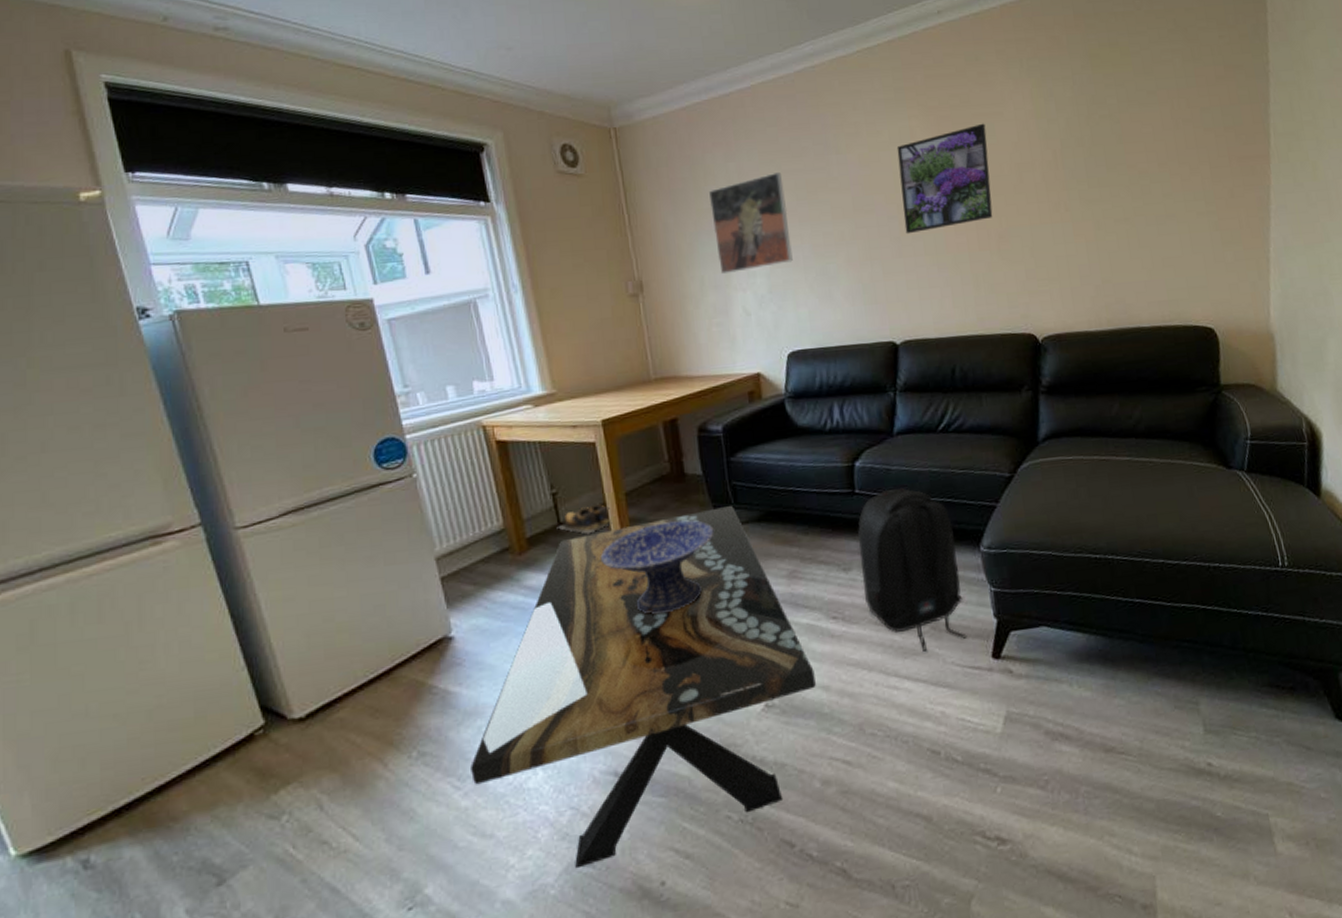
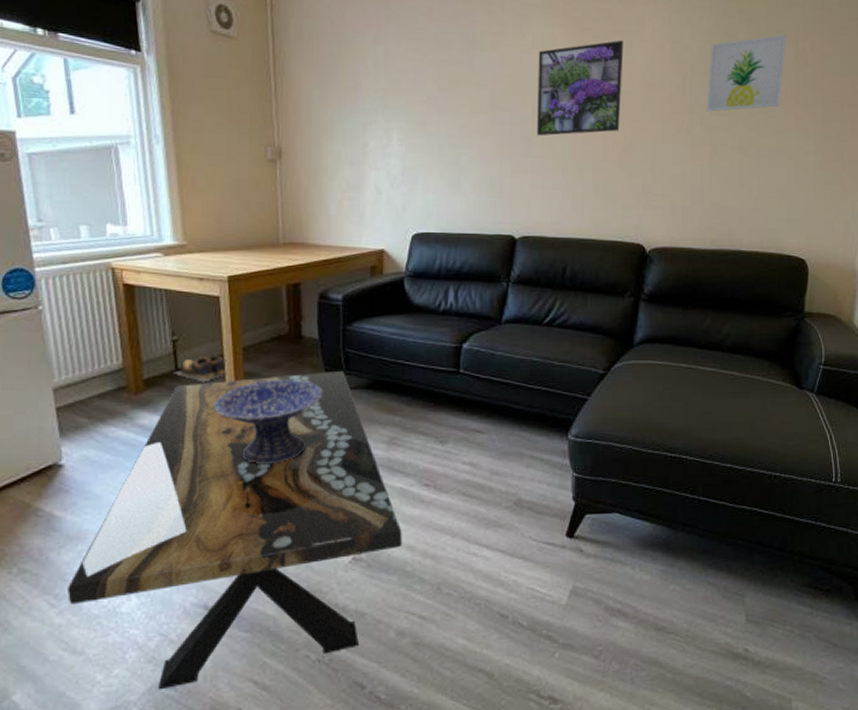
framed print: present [709,172,793,274] -> none [354,60,428,151]
backpack: present [857,487,967,651] -> none [456,372,547,524]
wall art: none [1079,94,1162,185] -> present [706,35,786,112]

